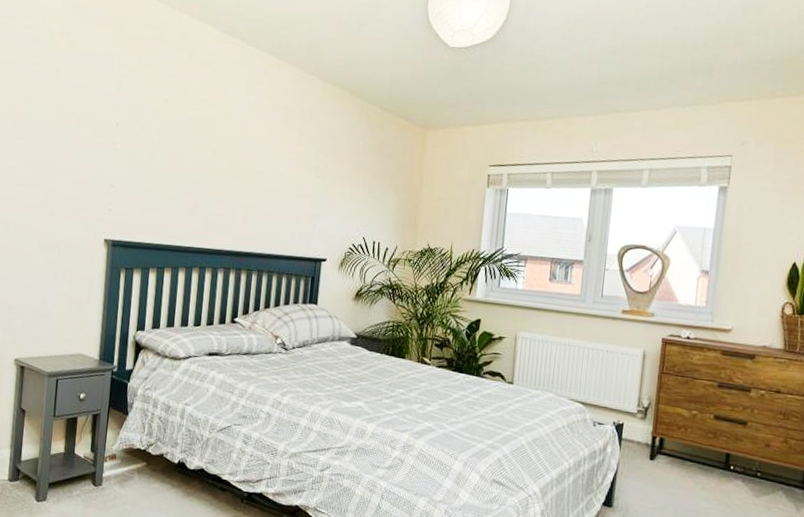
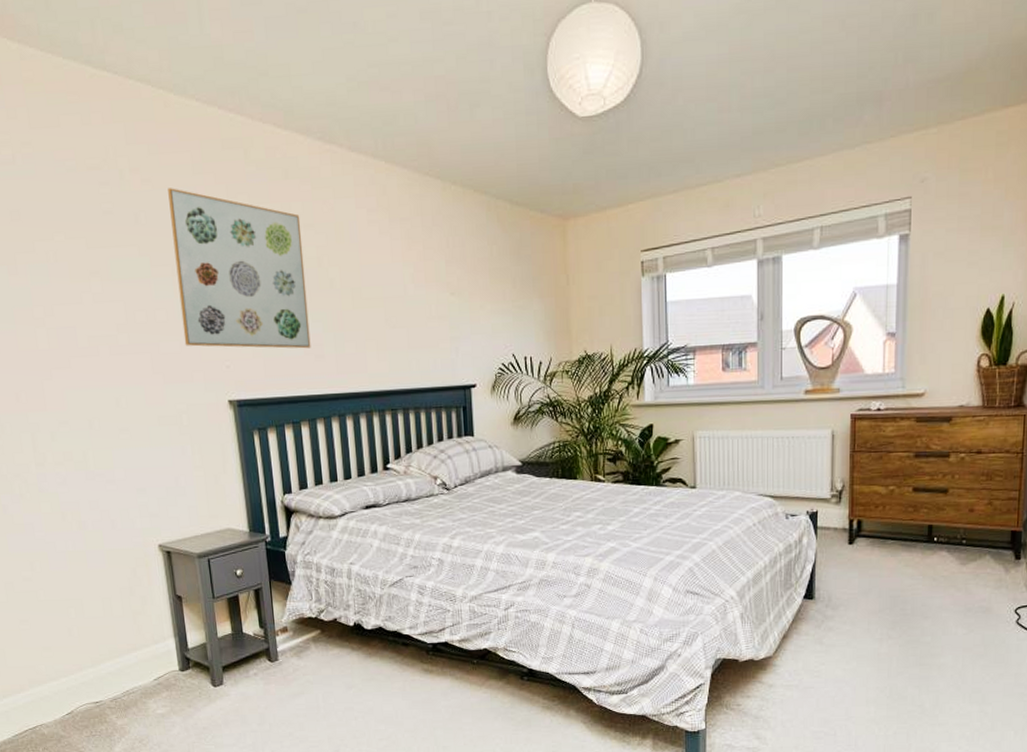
wall art: none [76,52,197,205] -> present [168,188,311,349]

